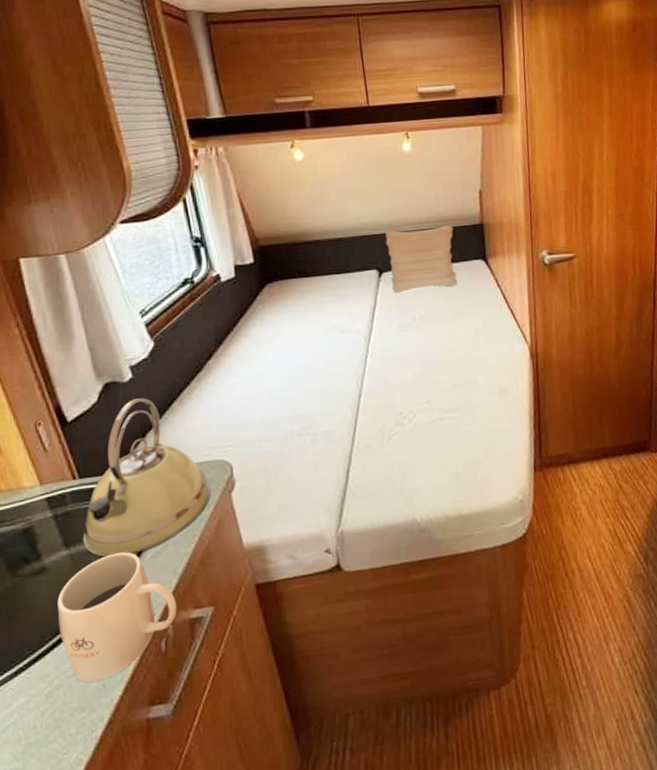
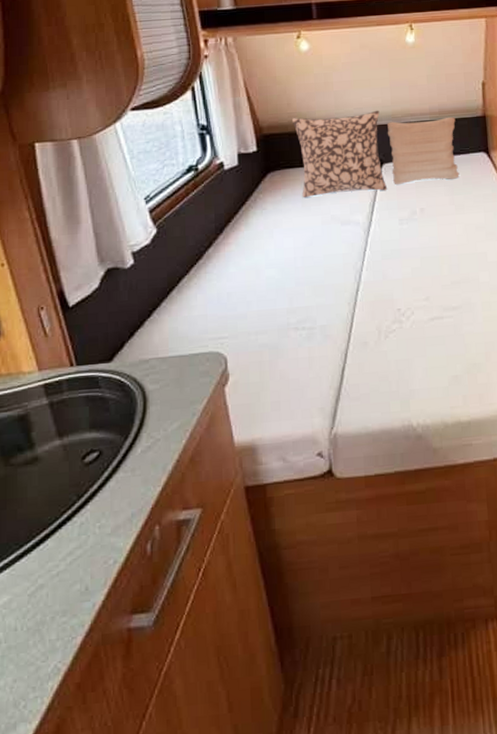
mug: present [57,552,177,683] -> none [46,445,165,585]
kettle: present [83,398,211,558] -> none [76,285,205,450]
pillow: none [289,219,388,309] -> present [292,110,388,199]

